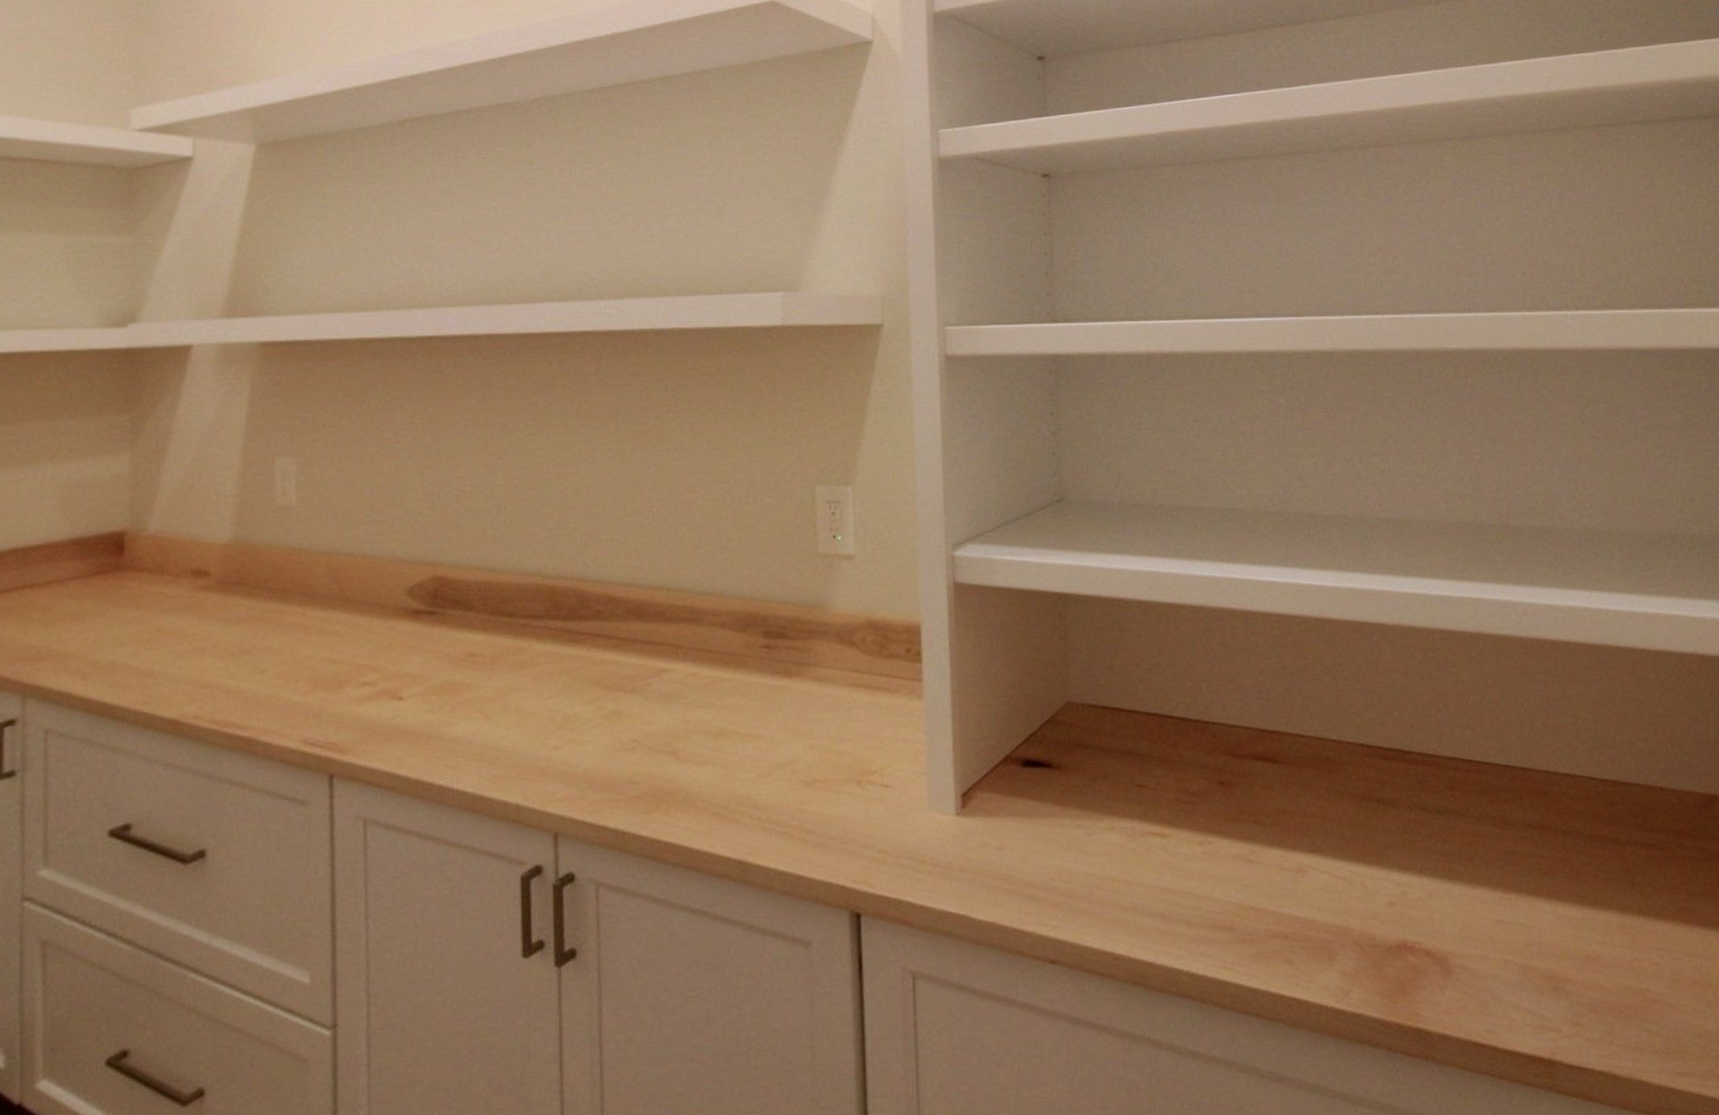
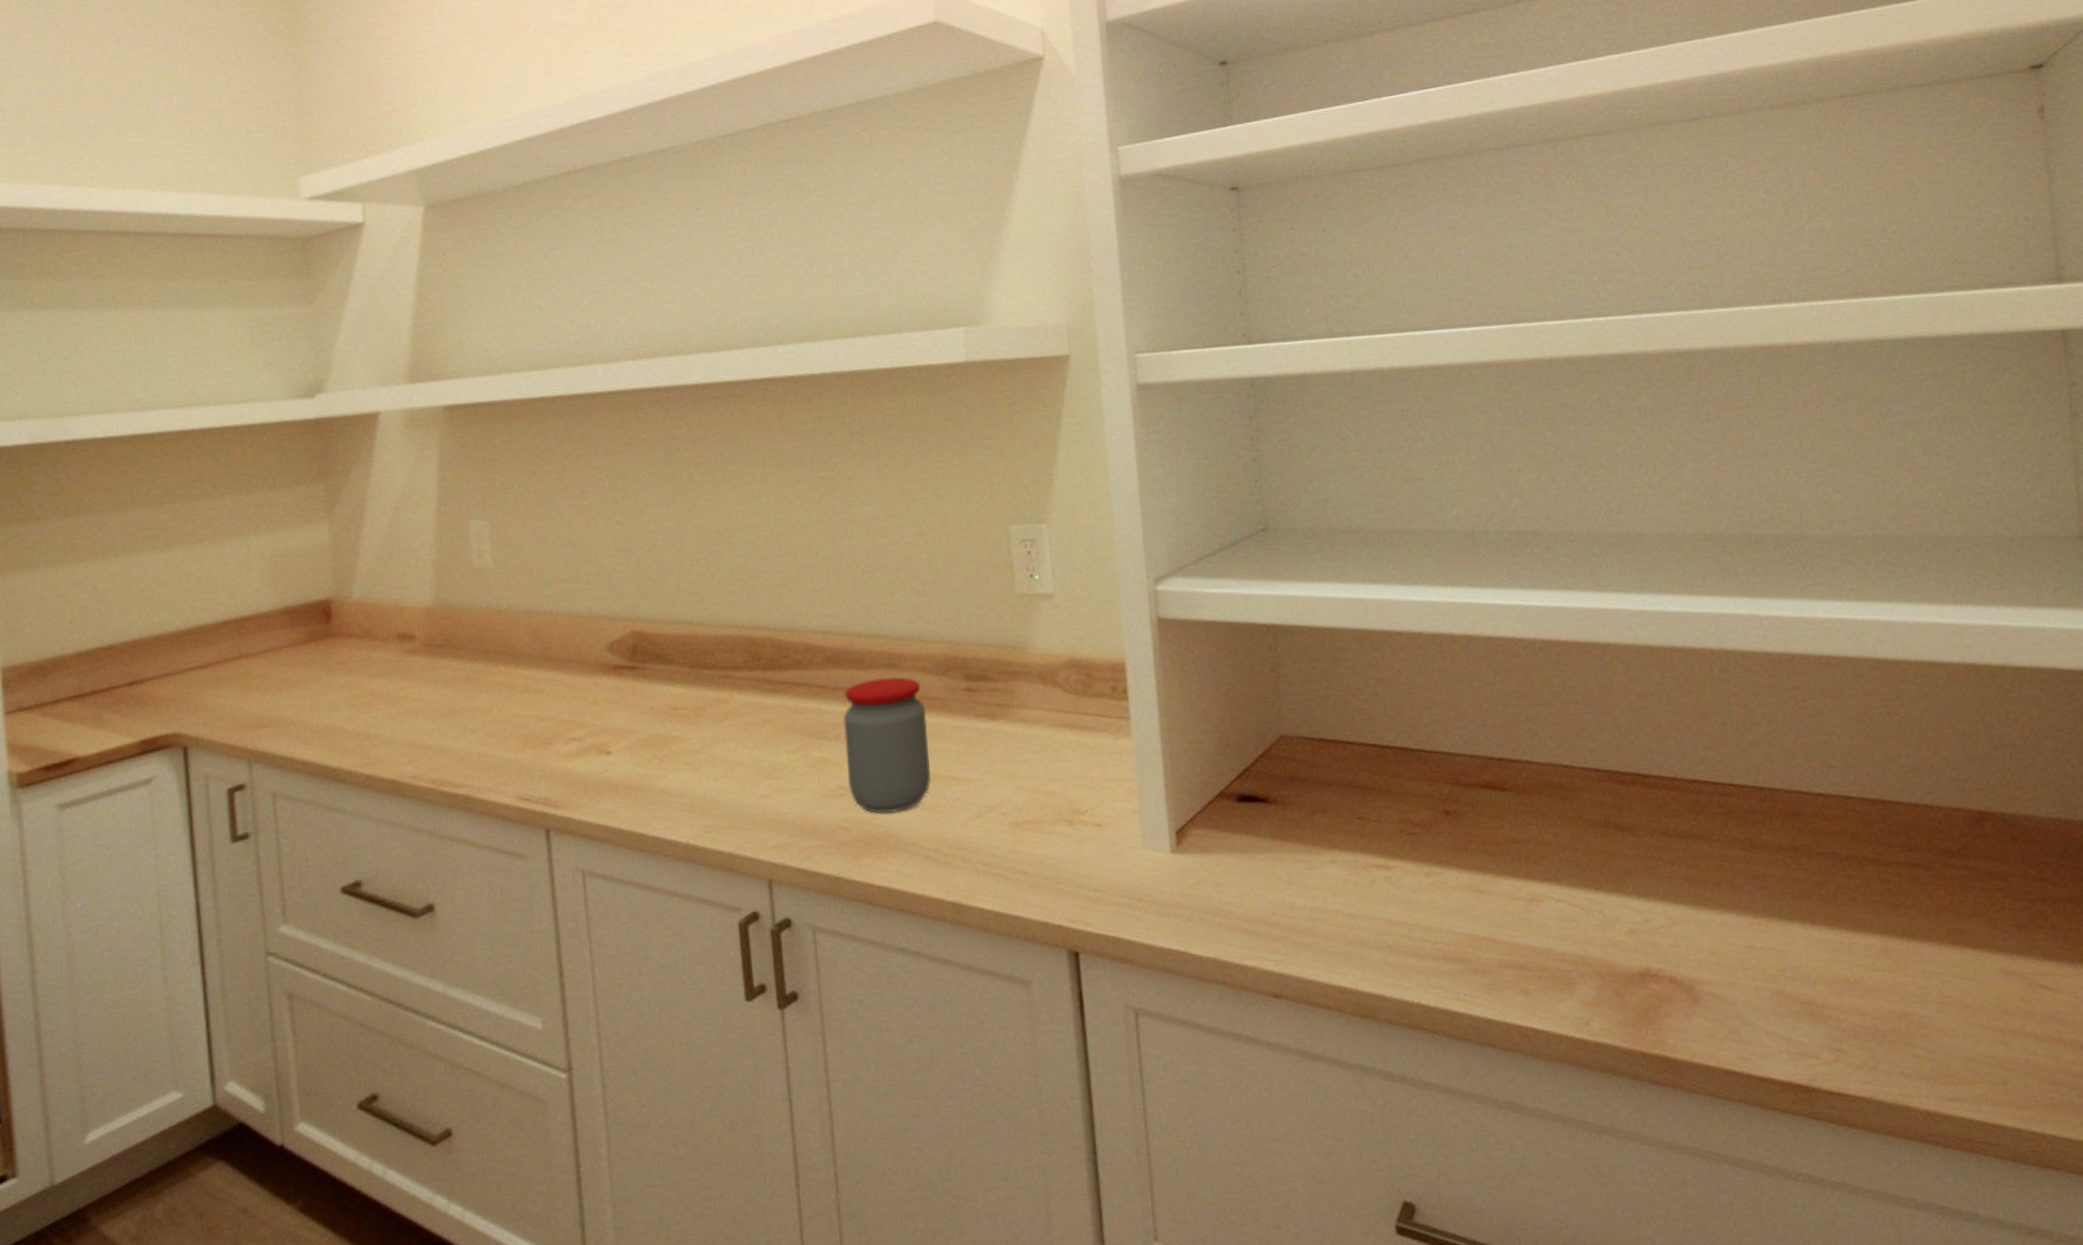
jar: none [641,631,724,769] -> present [843,677,931,814]

